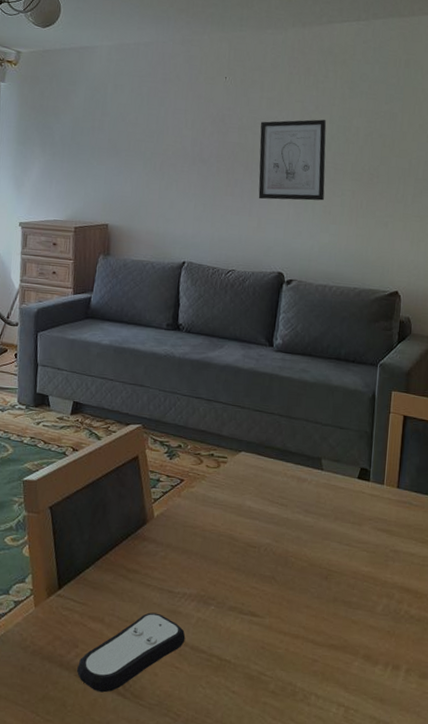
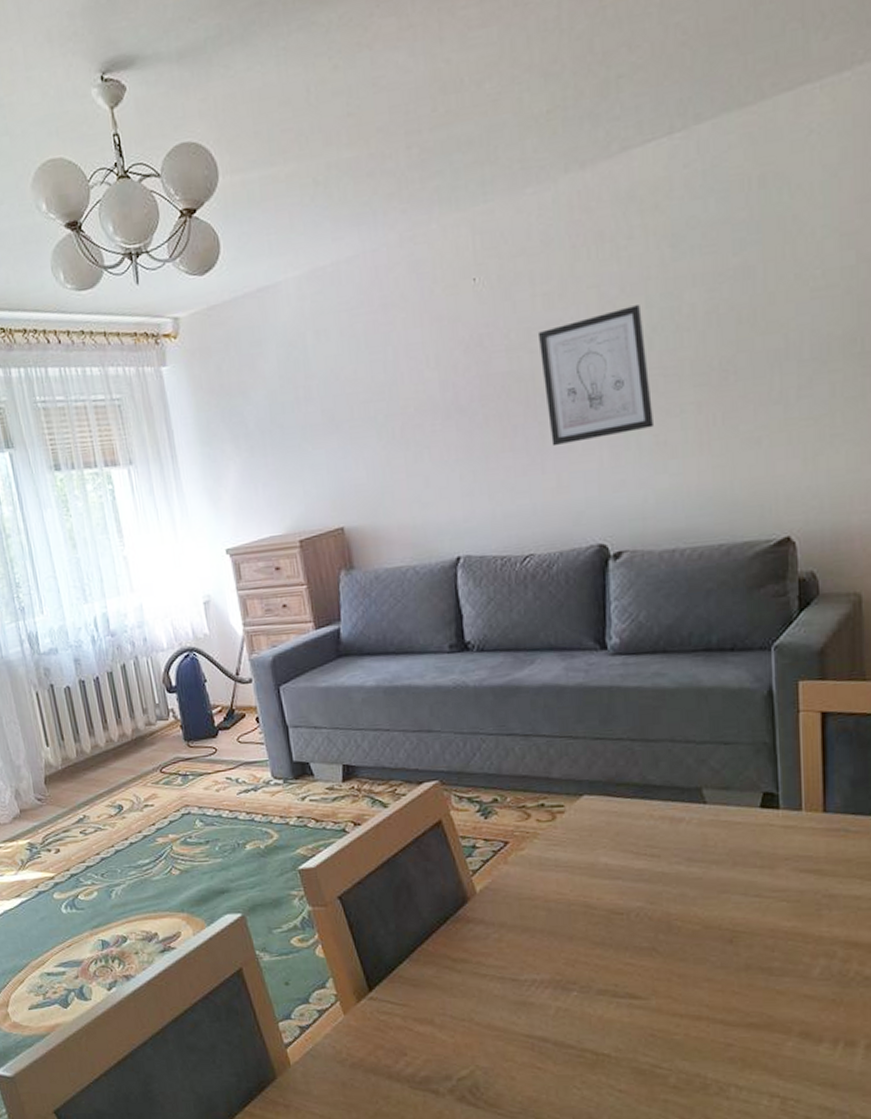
remote control: present [76,612,186,693] -> none [410,1007,545,1104]

